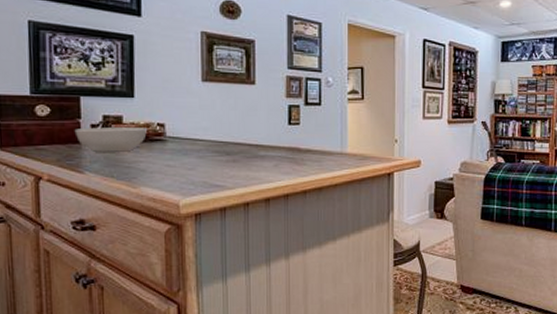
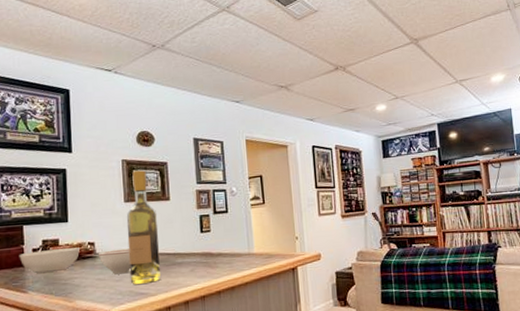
bowl: none [168,134,206,162] -> present [98,248,131,275]
bottle: none [203,46,241,175] -> present [126,170,161,284]

